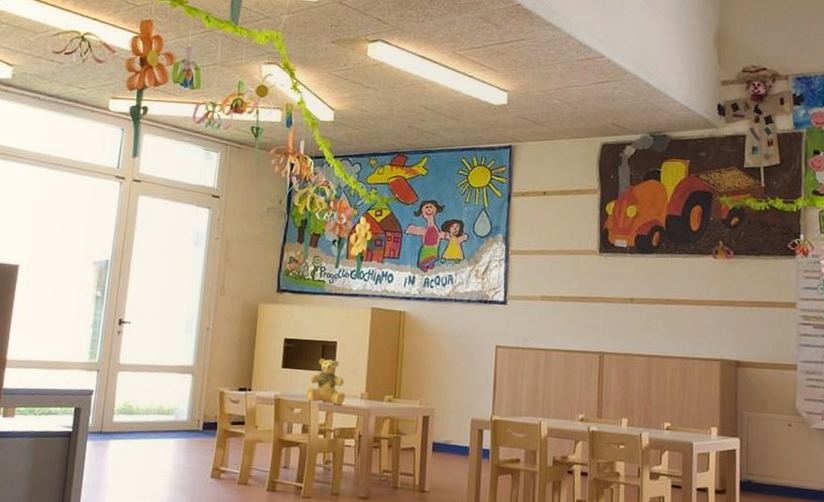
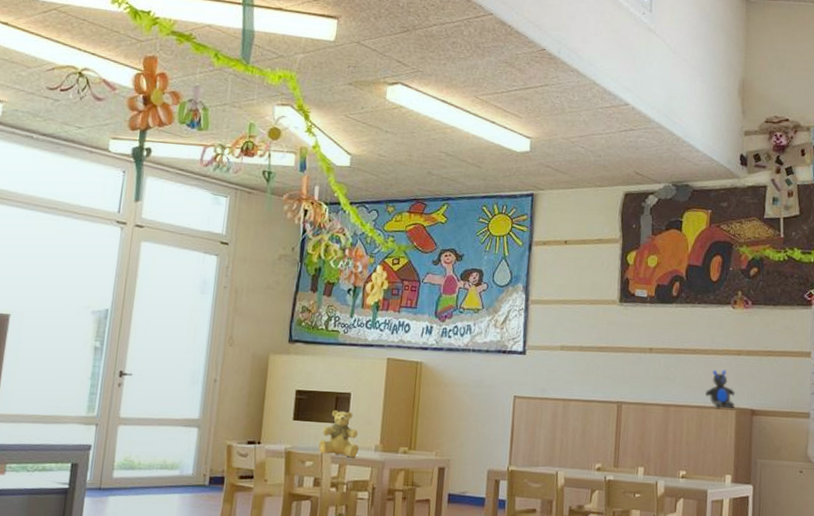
stuffed animal: none [687,320,719,361] -> present [704,369,735,409]

